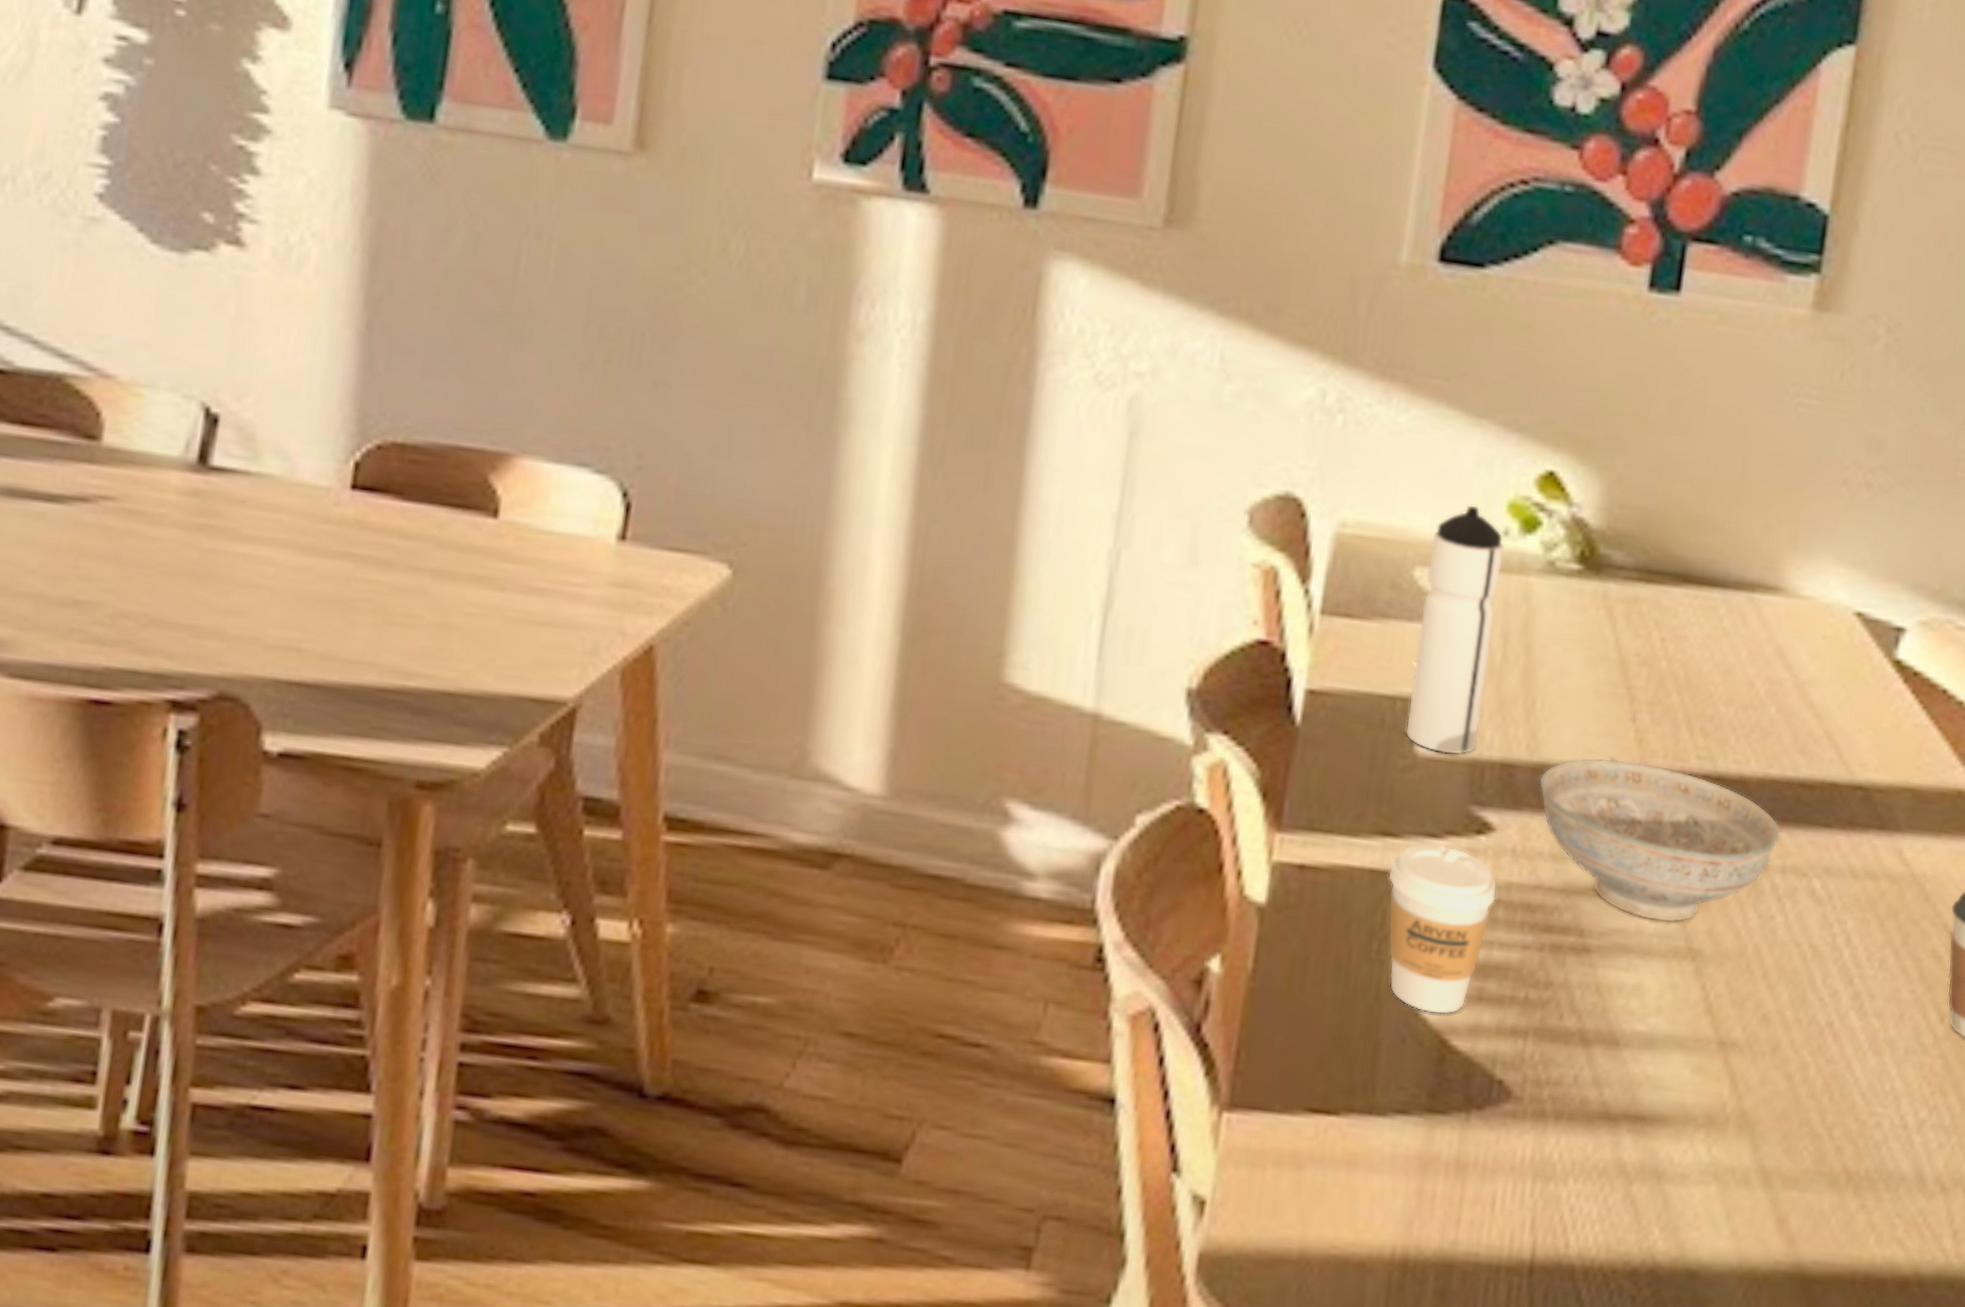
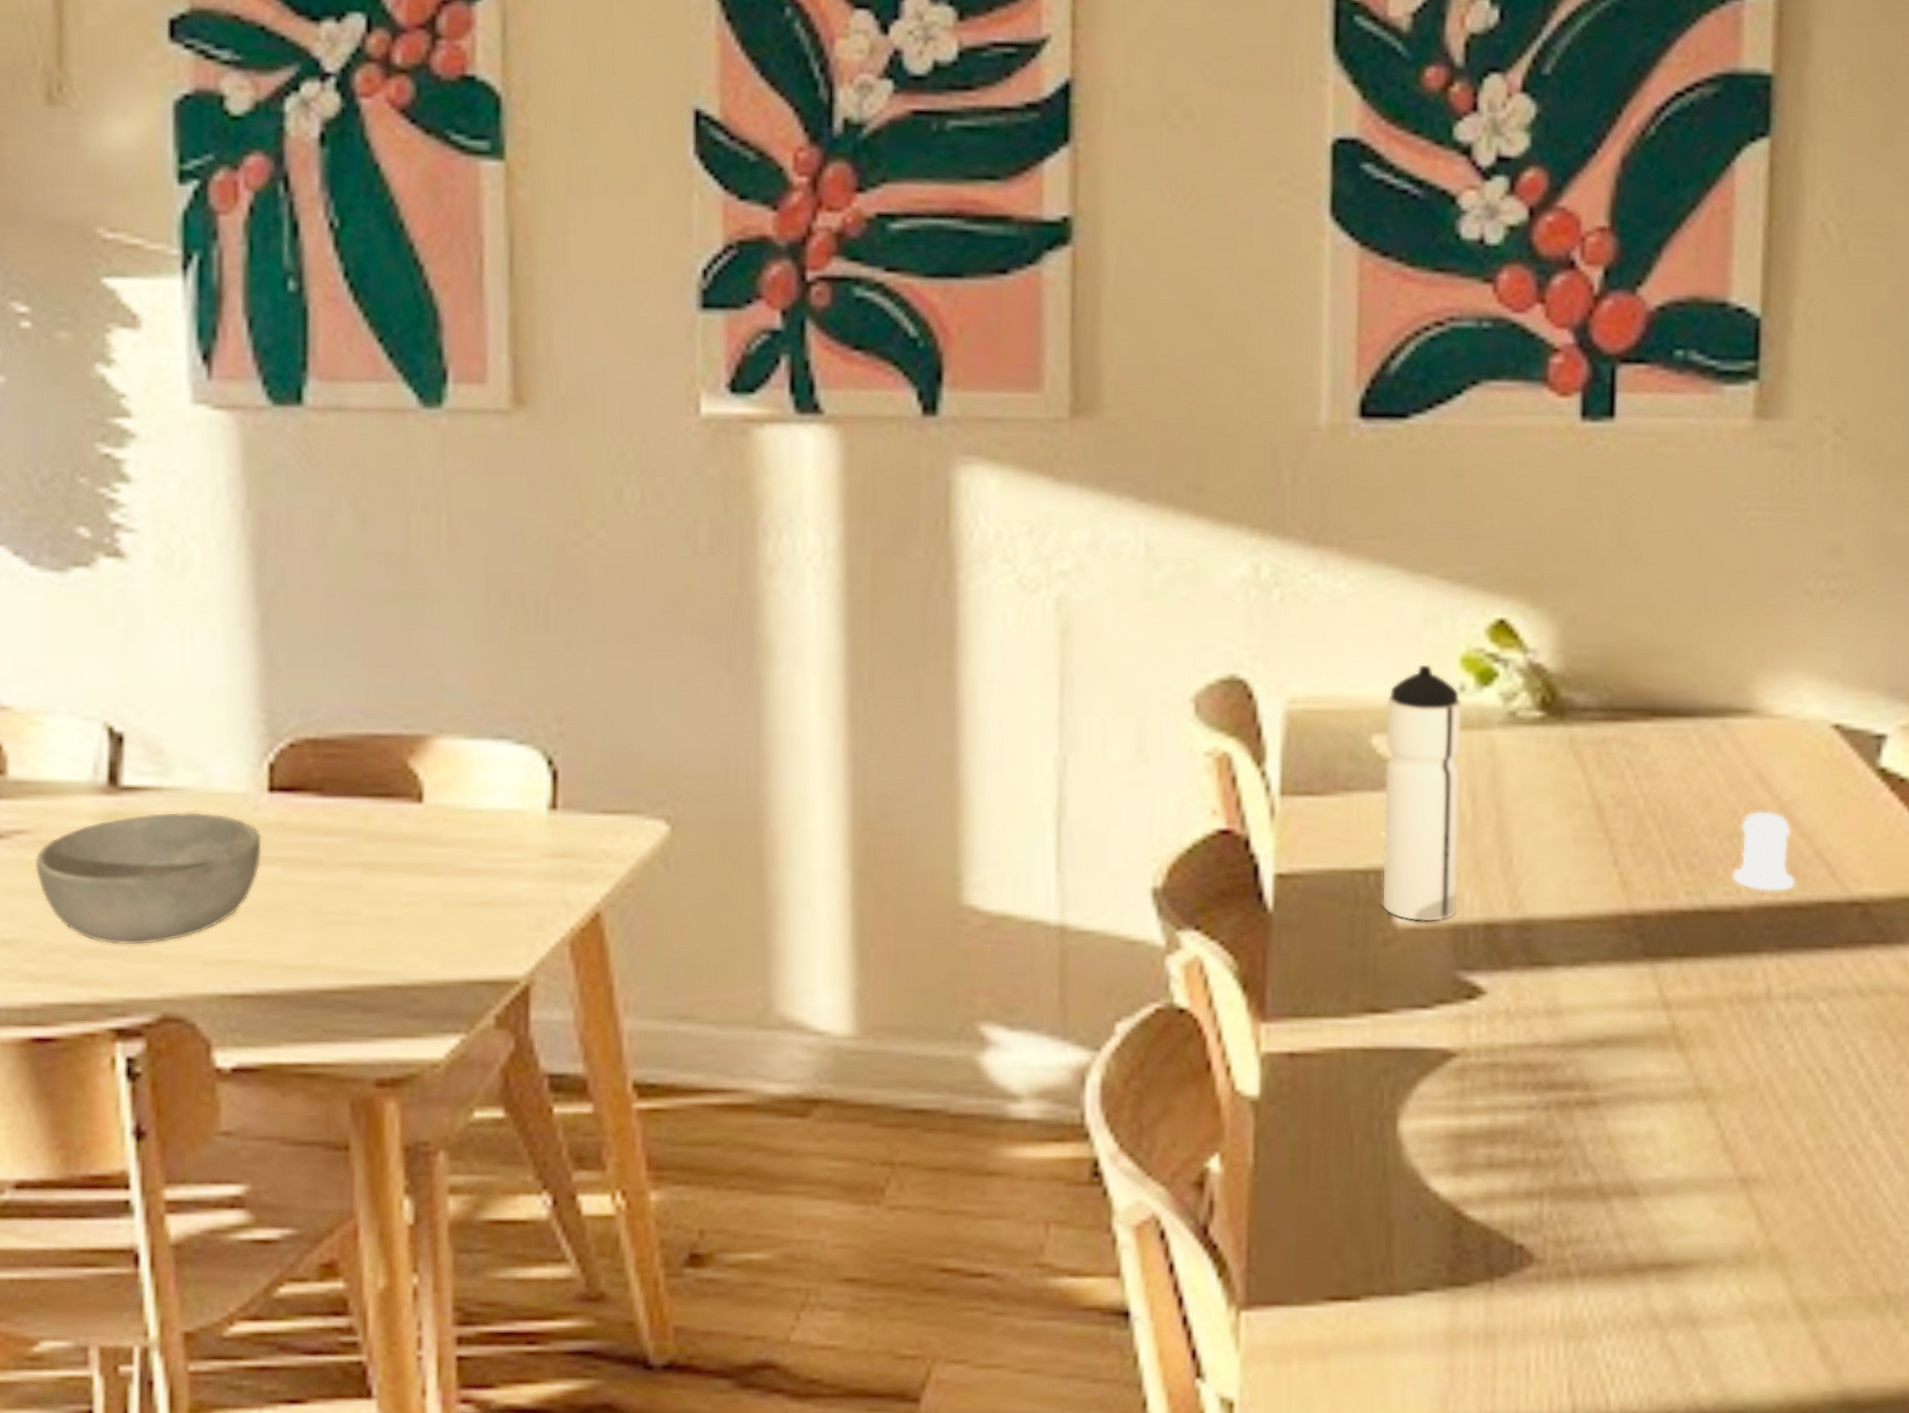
bowl: none [115,495,339,623] -> present [34,812,262,946]
coffee cup: present [1388,842,1498,1015] -> none [1381,1014,1495,1187]
decorative bowl: present [1539,758,1781,923] -> none [1525,905,1780,1065]
salt shaker: none [1743,685,1805,768] -> present [1732,810,1796,893]

